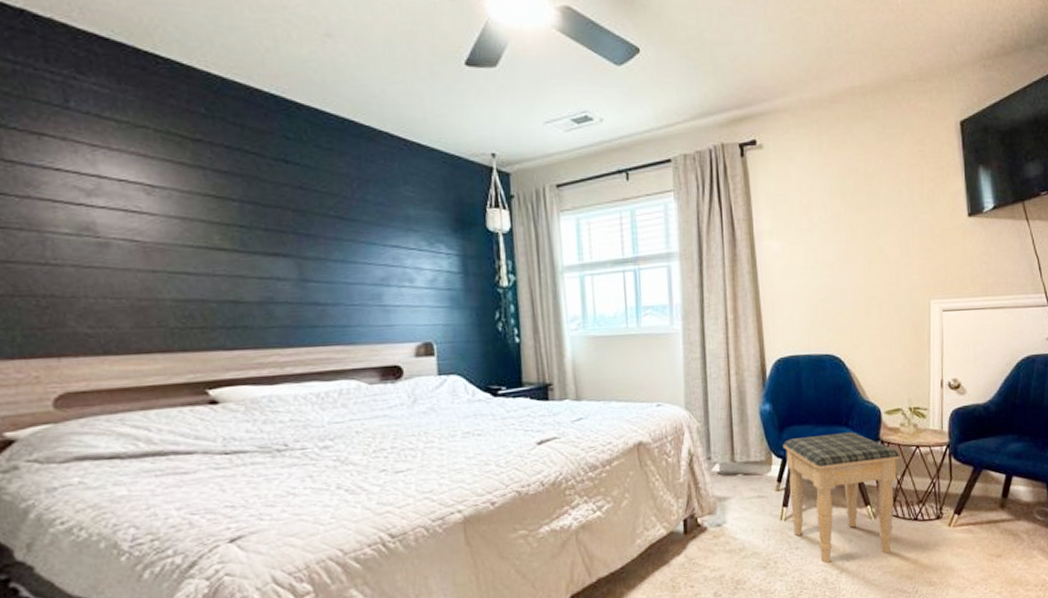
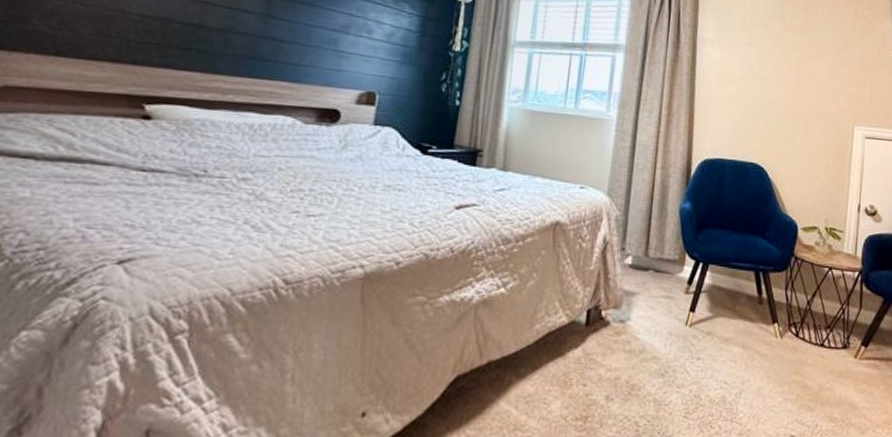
footstool: present [783,432,900,563] -> none [697,241,813,380]

